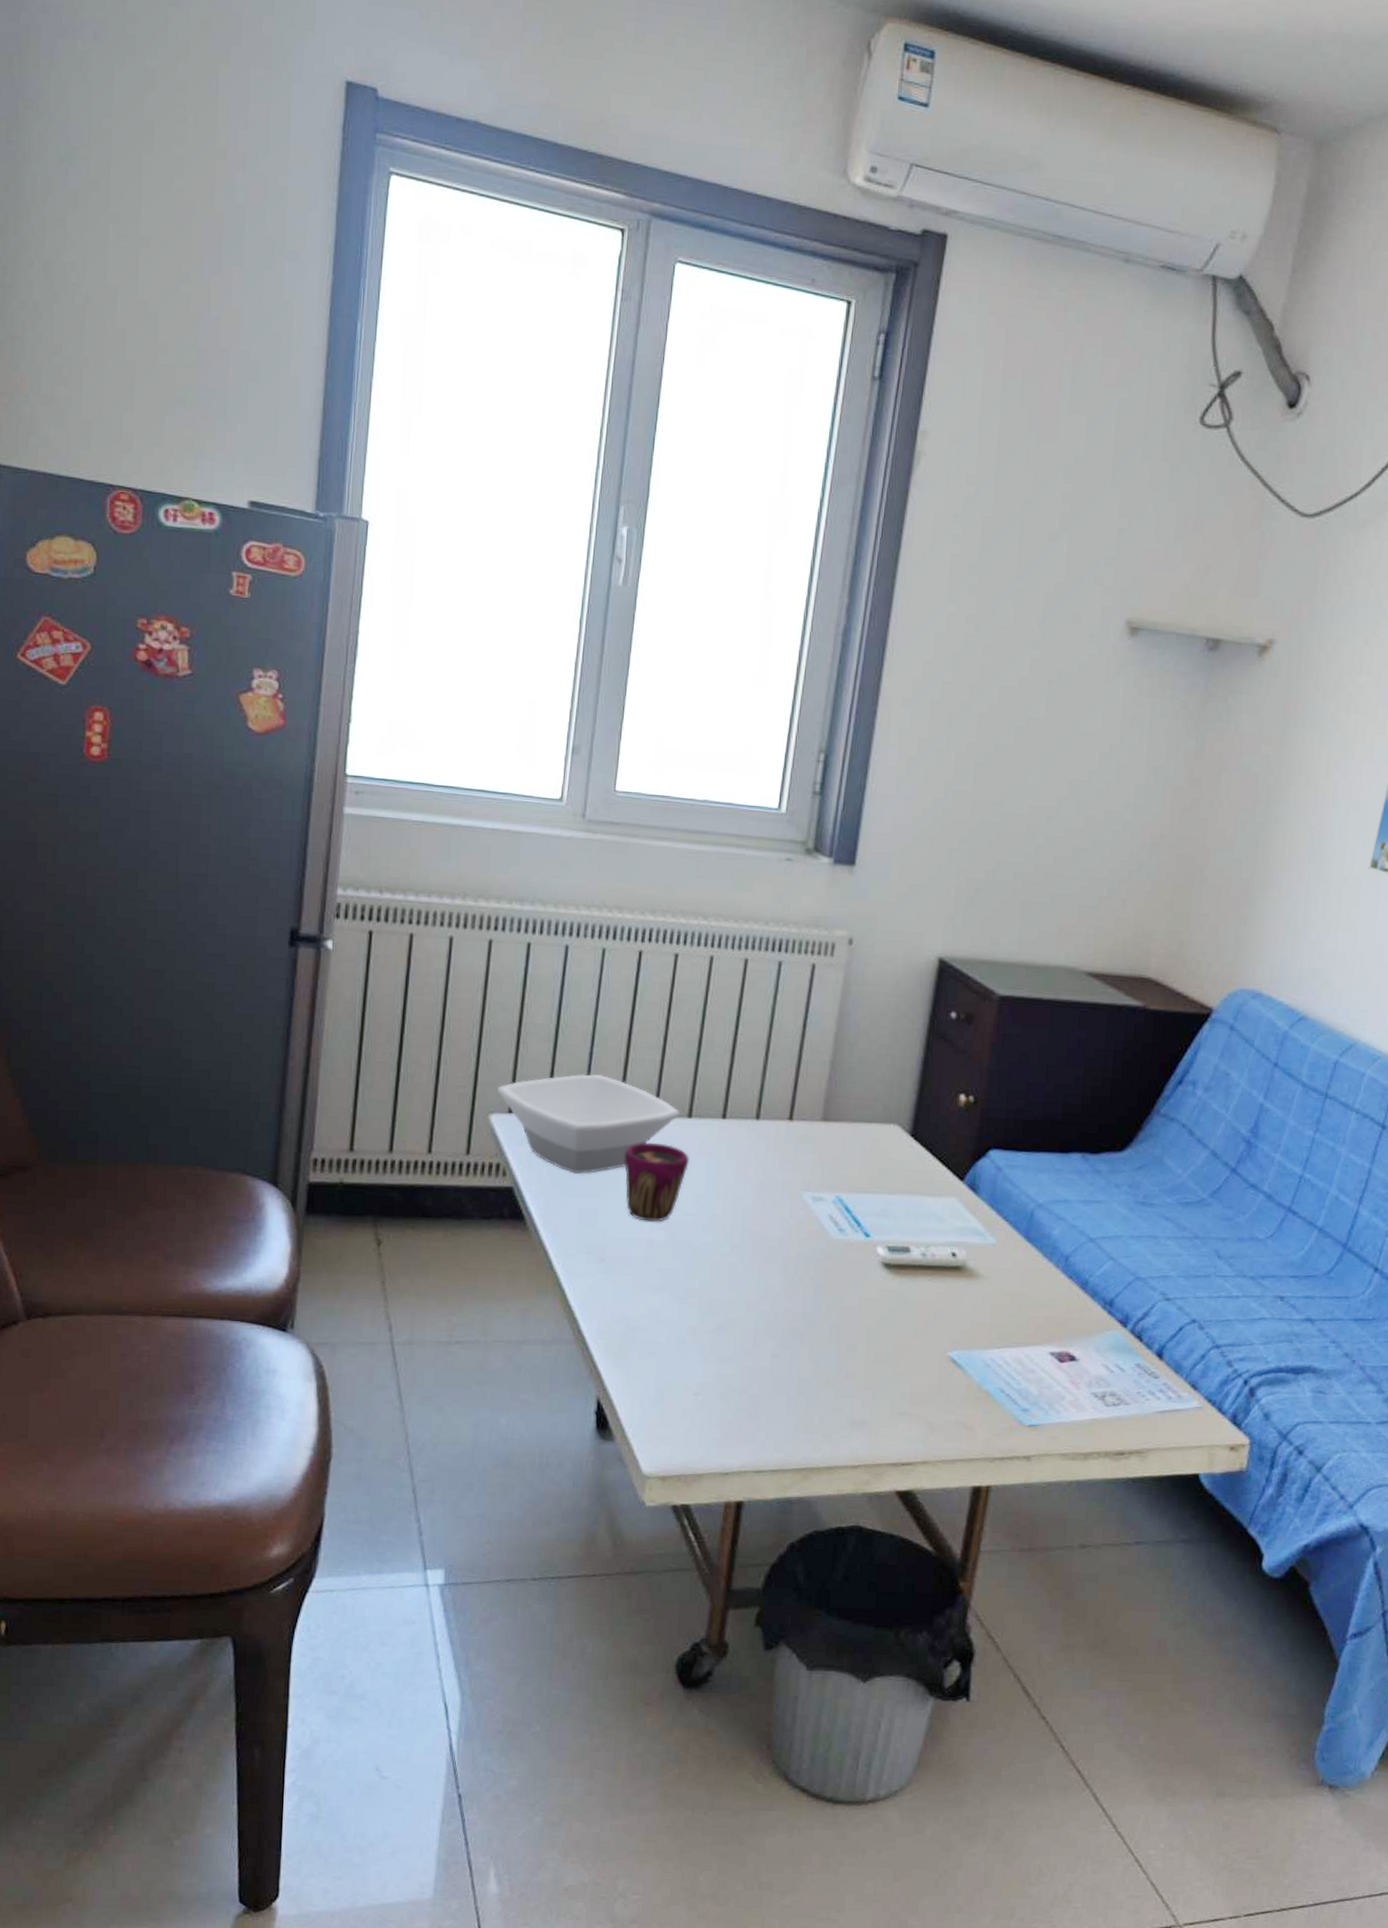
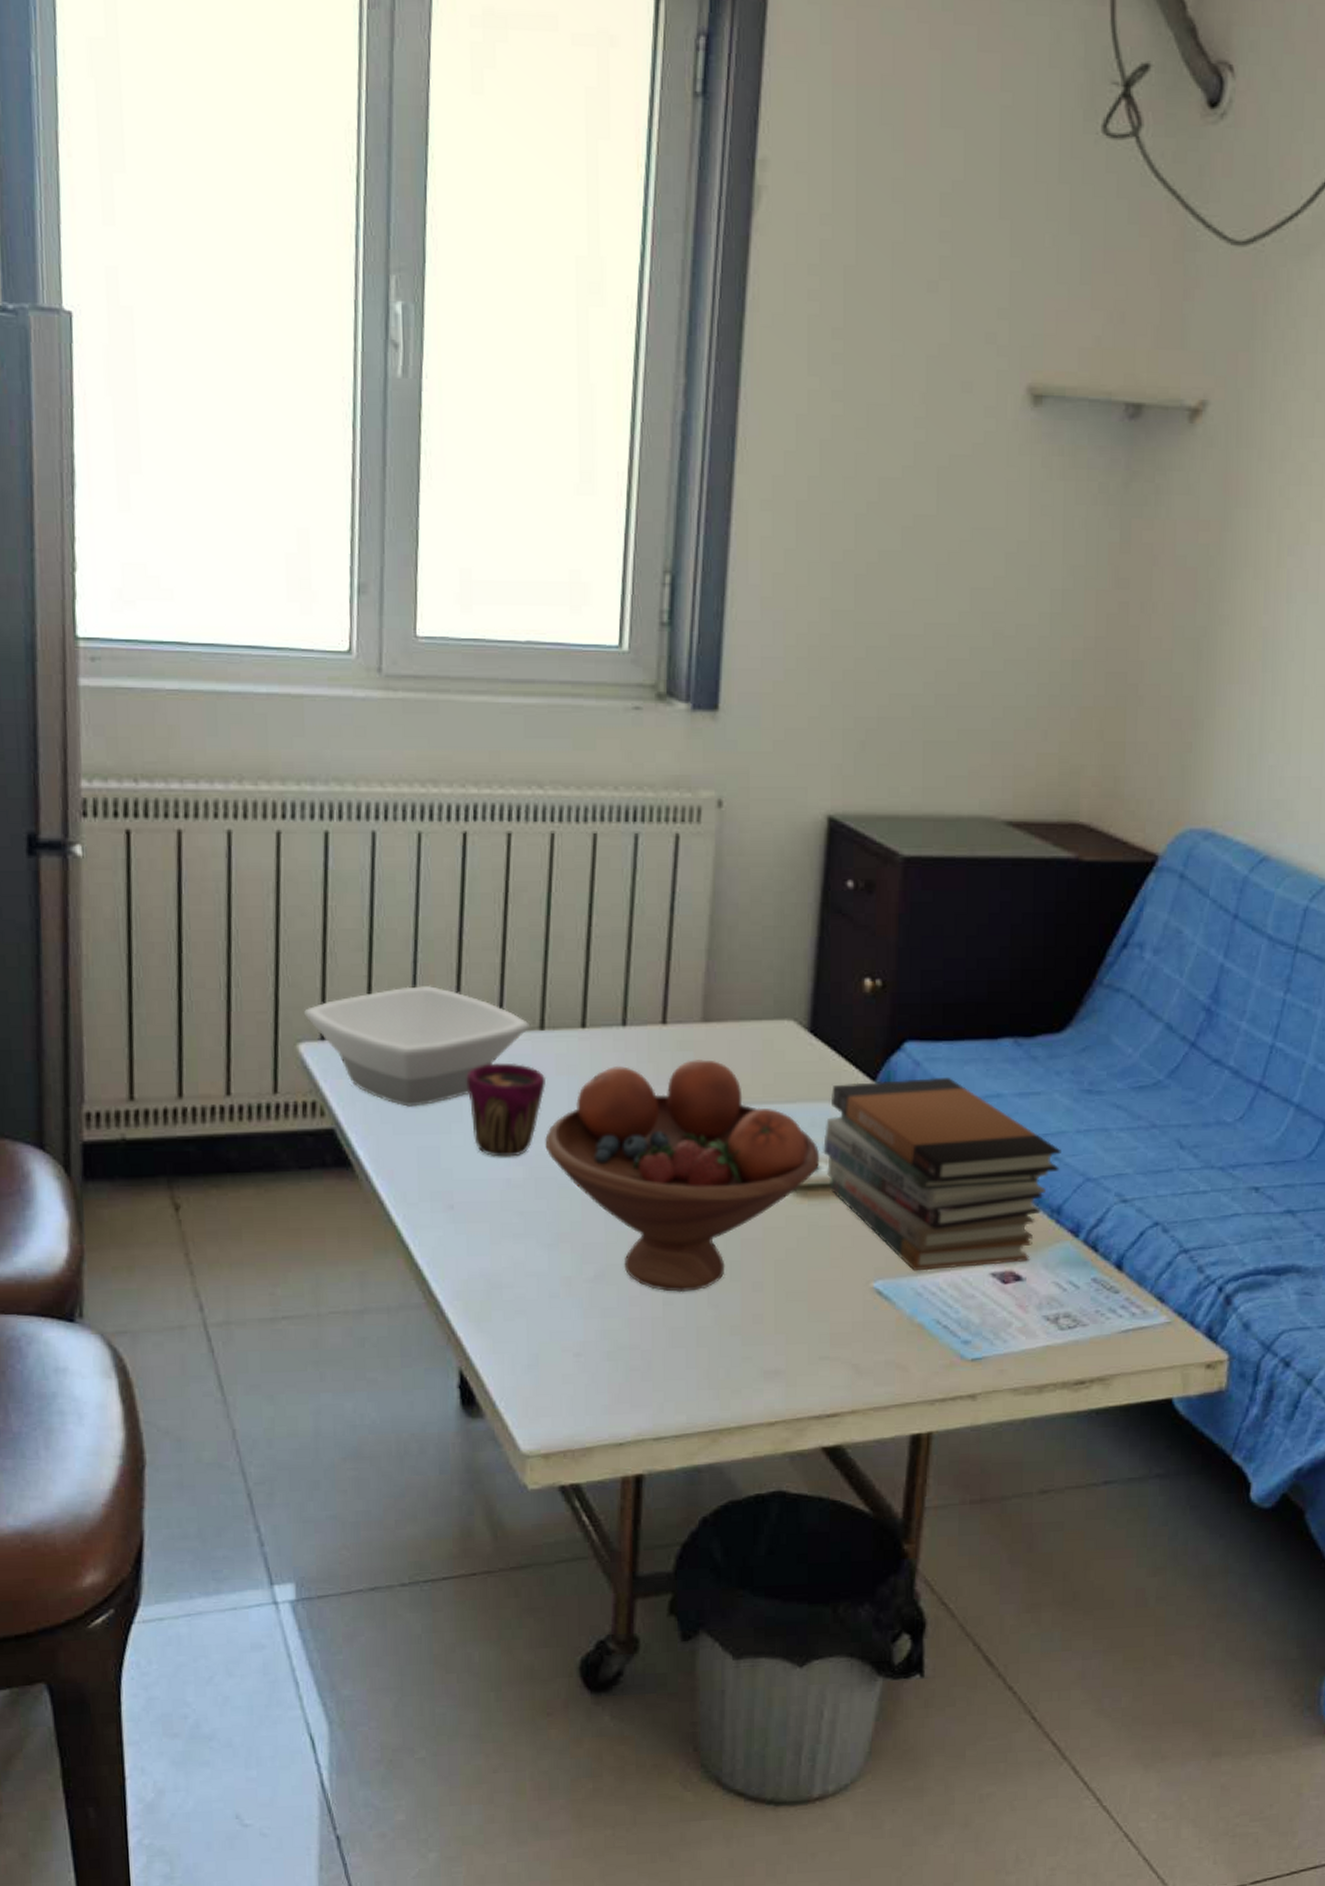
fruit bowl: none [684,1152,913,1348] -> present [545,1059,820,1293]
book stack: none [914,1181,1116,1346] -> present [822,1077,1061,1271]

